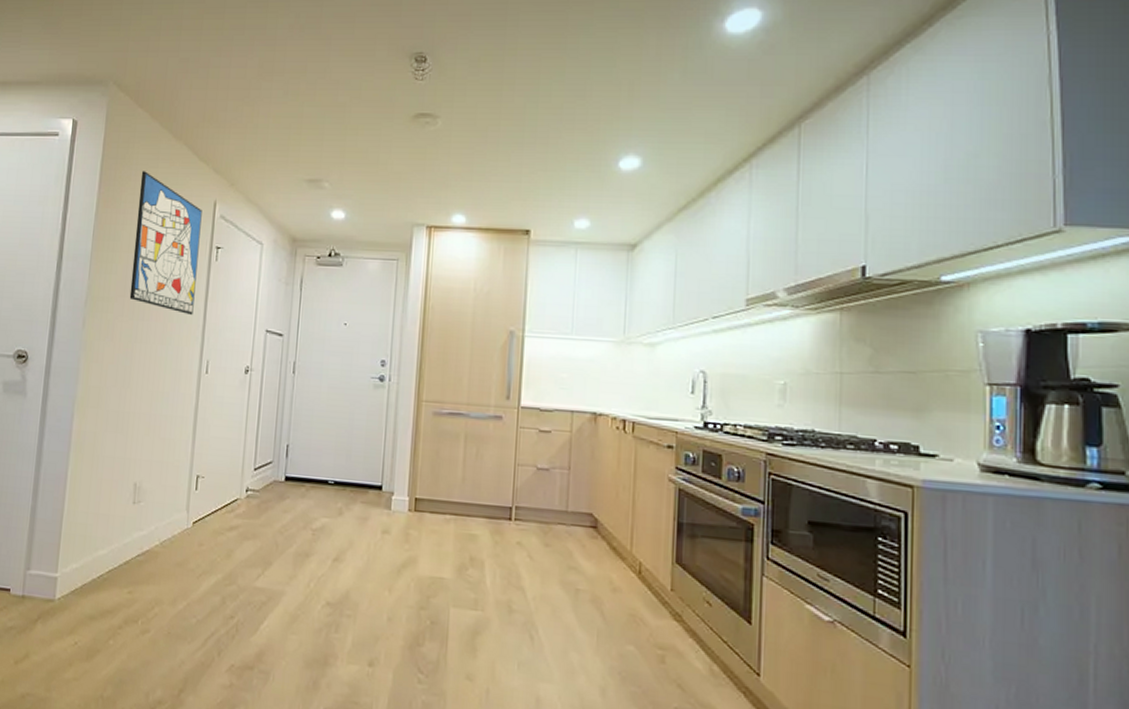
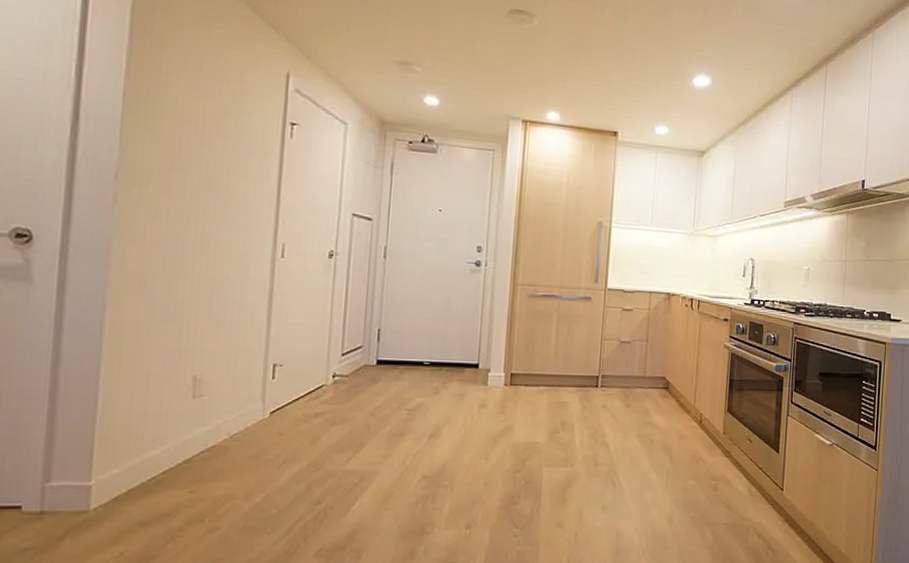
wall art: present [129,171,202,316] -> none [178,28,272,196]

